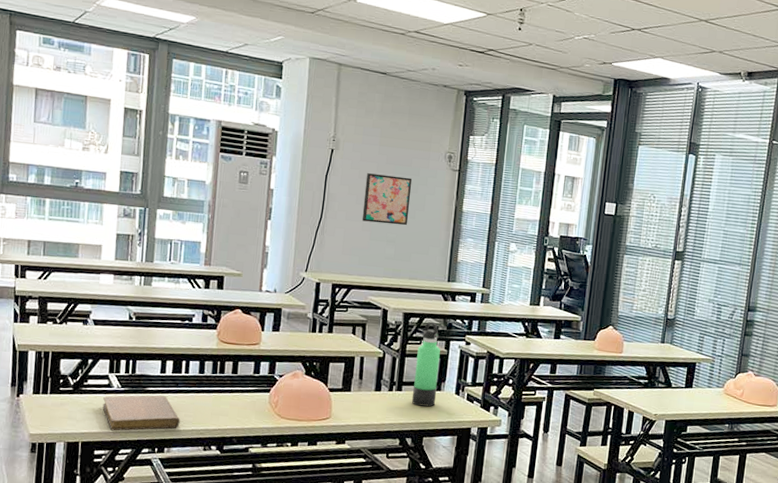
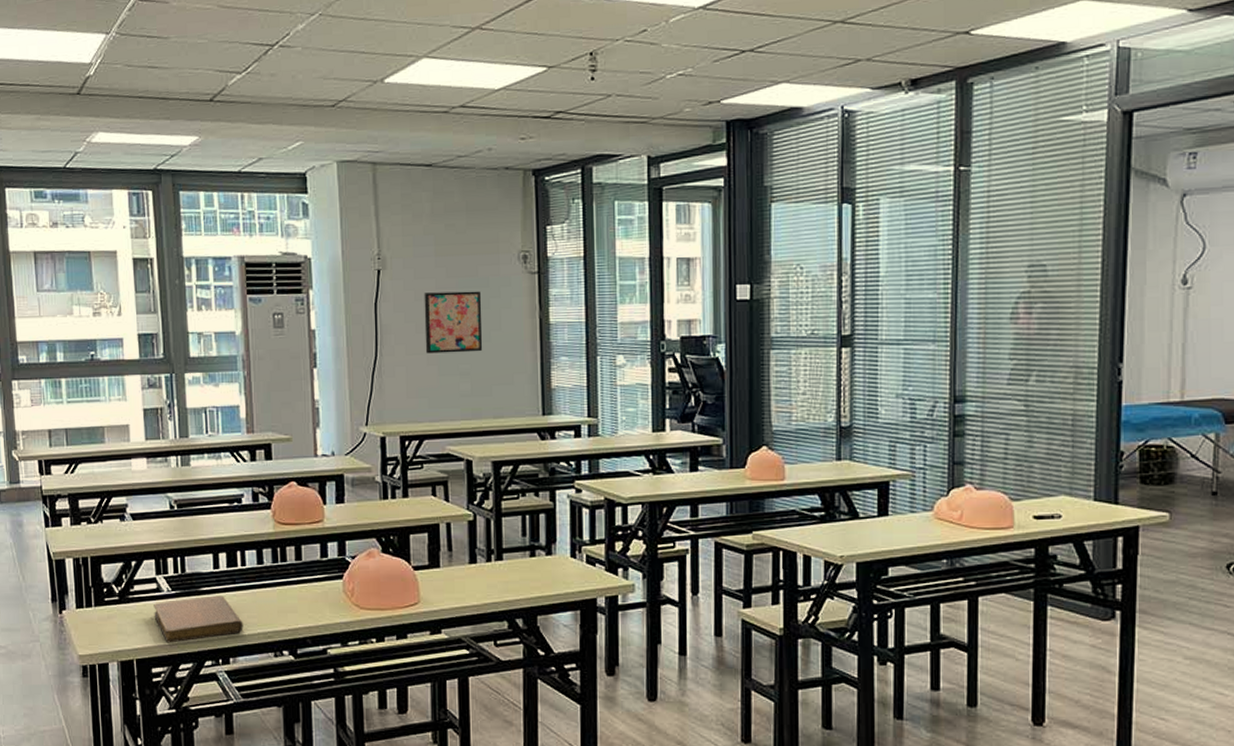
thermos bottle: present [411,322,440,407] -> none [516,469,547,577]

